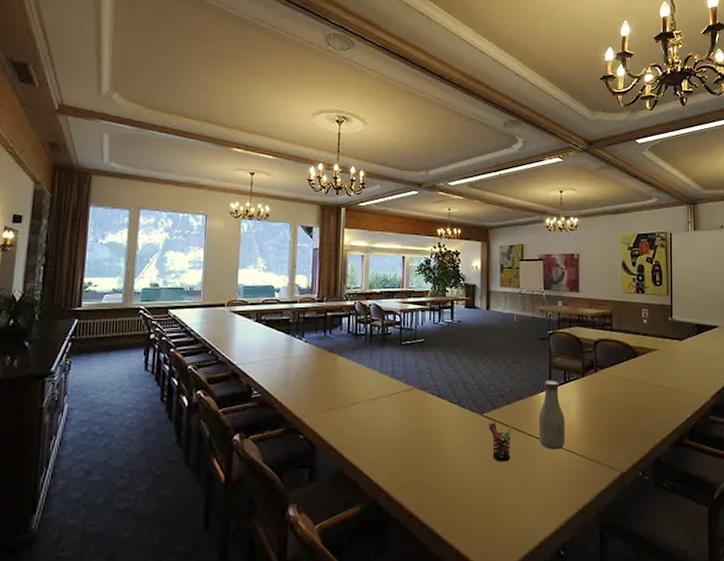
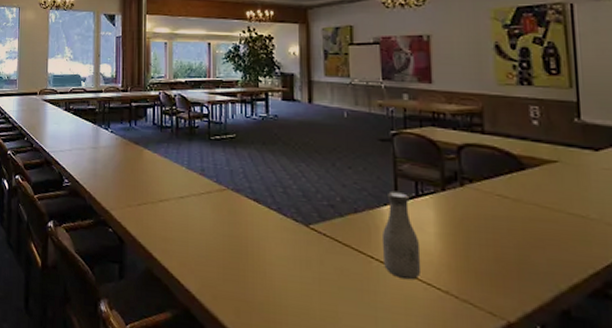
pen holder: present [488,422,514,462] -> none [316,236,349,286]

